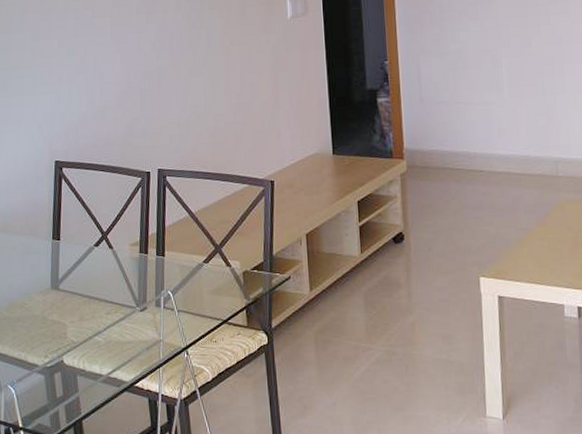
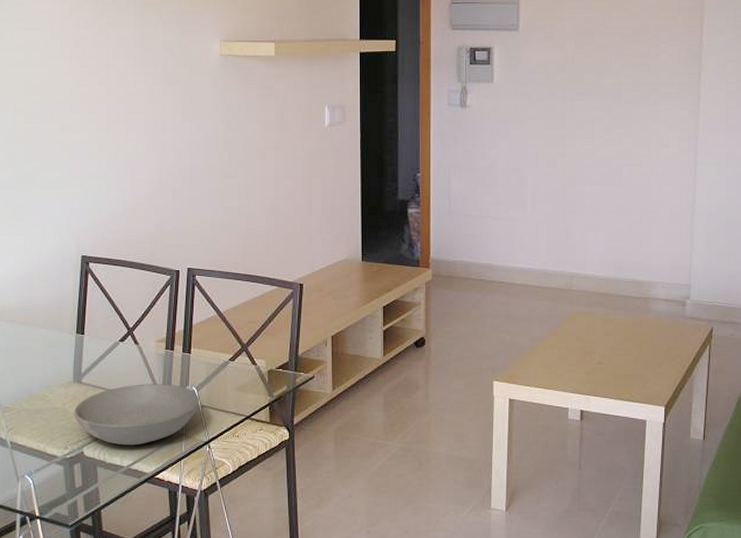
bowl: none [53,288,175,353] -> present [74,384,199,446]

